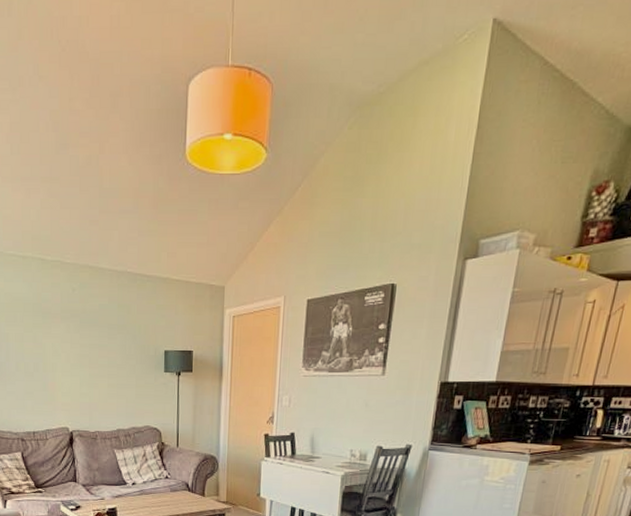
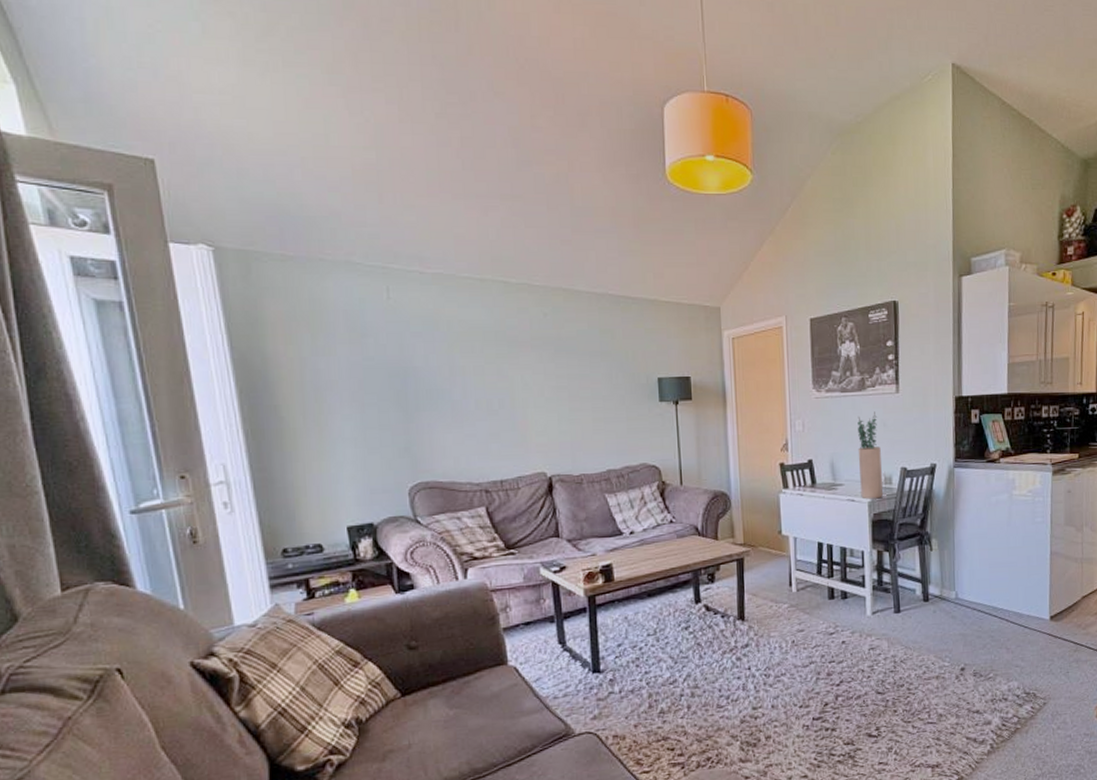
vase: none [335,392,360,473] -> present [857,411,884,500]

